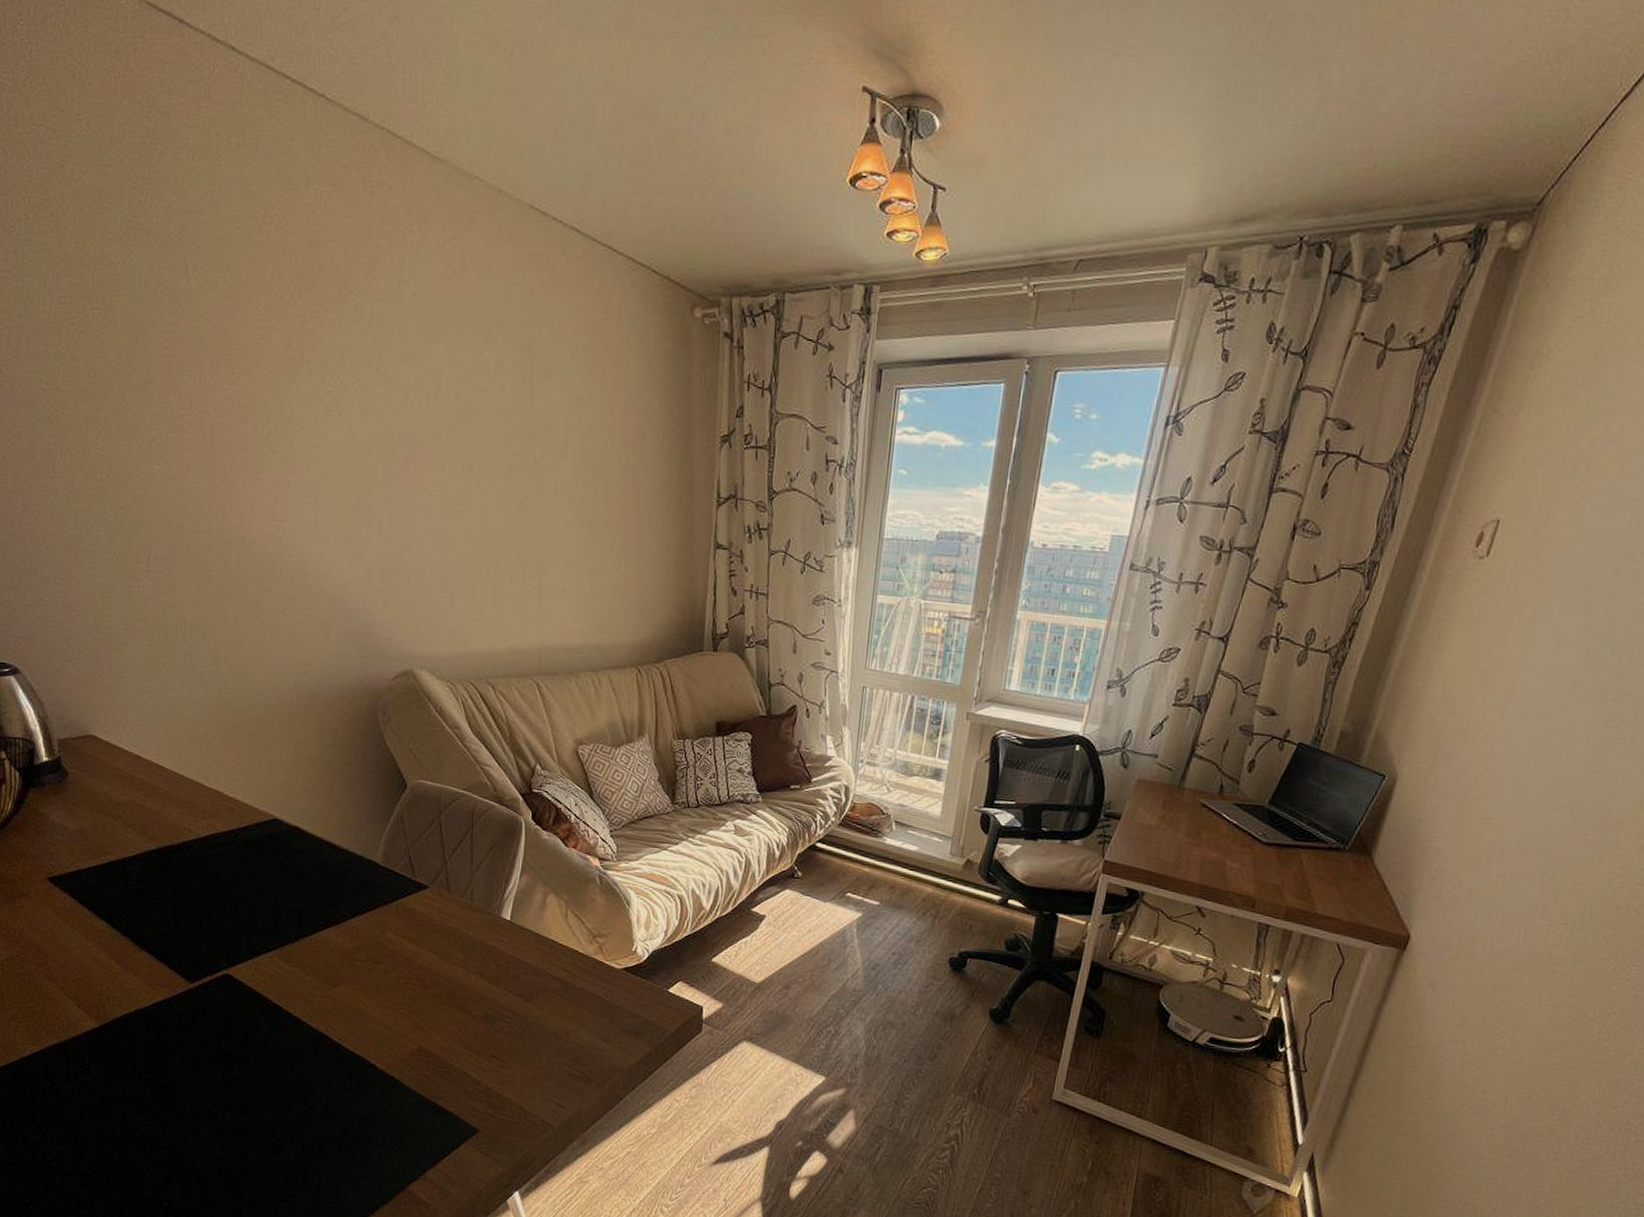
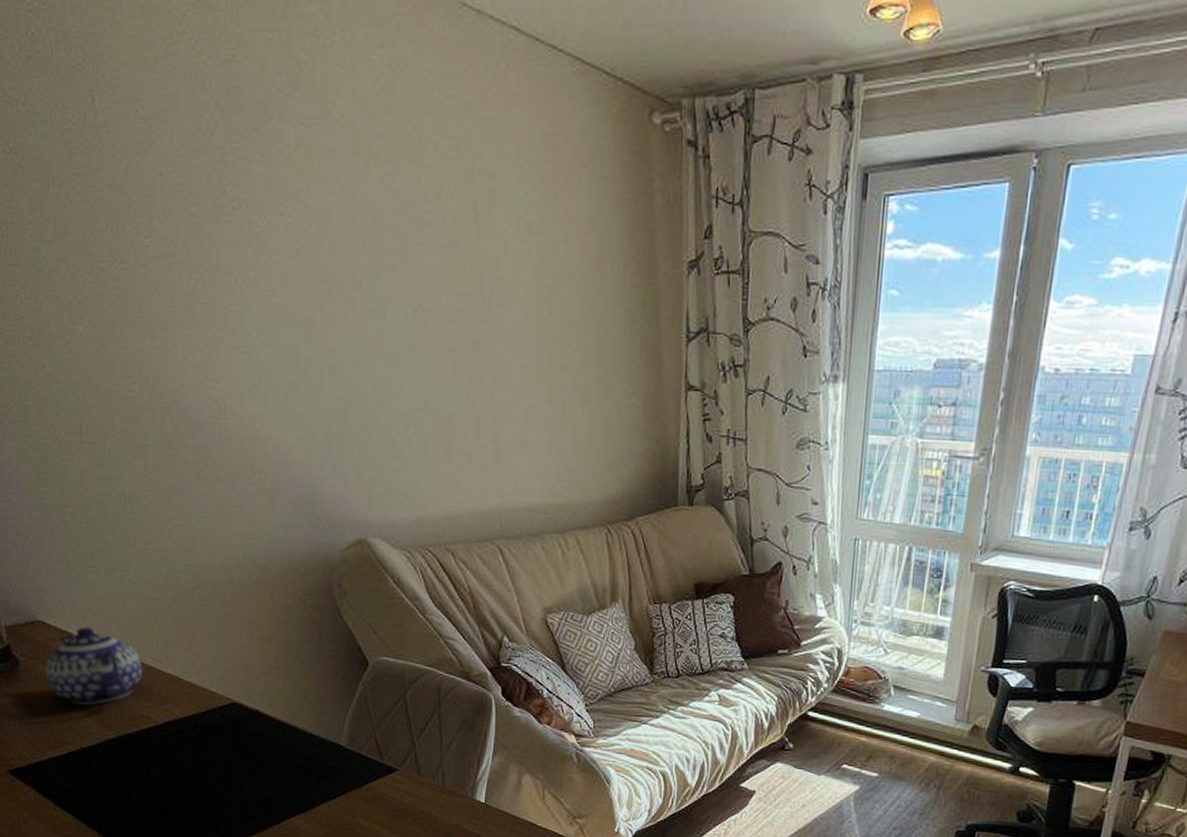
teapot: none [93,742,188,817] -> present [45,627,143,705]

